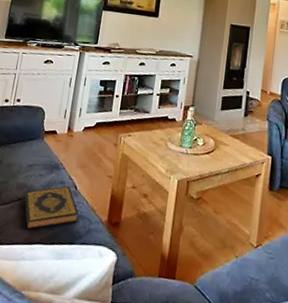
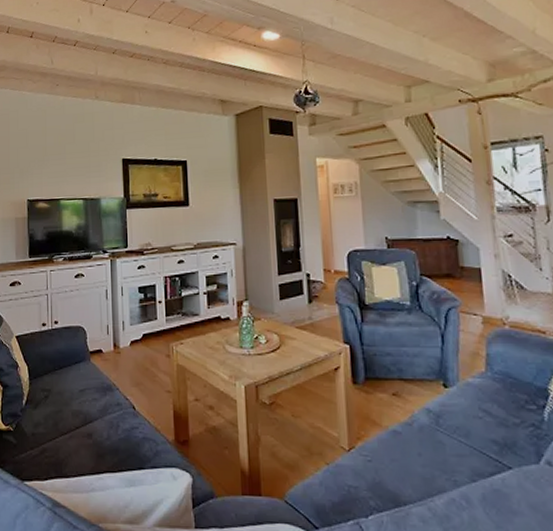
hardback book: present [24,186,79,230] -> none [82,407,142,459]

